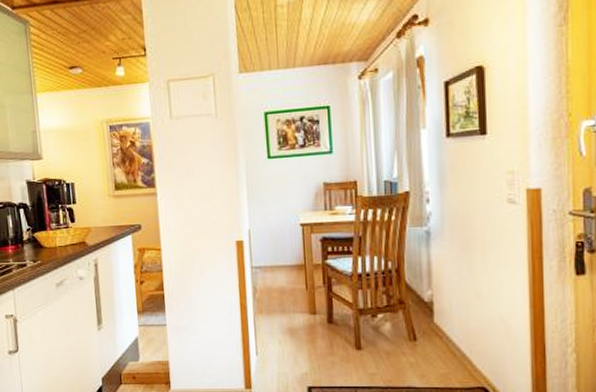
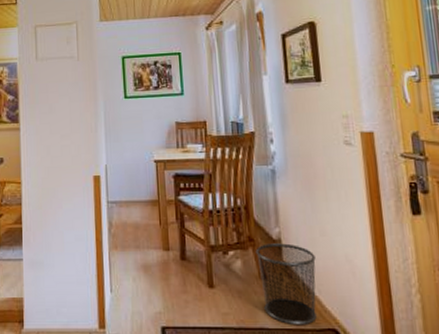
waste bin: none [405,305,469,384] -> present [255,243,317,326]

